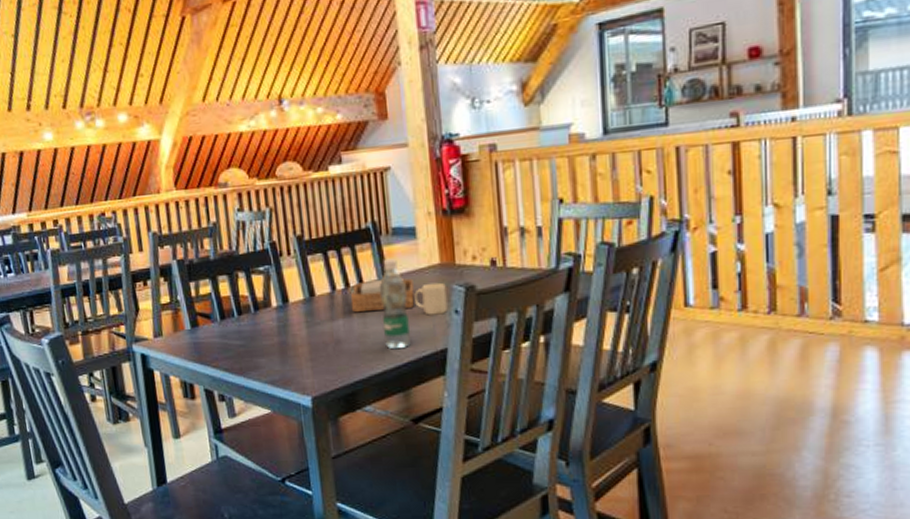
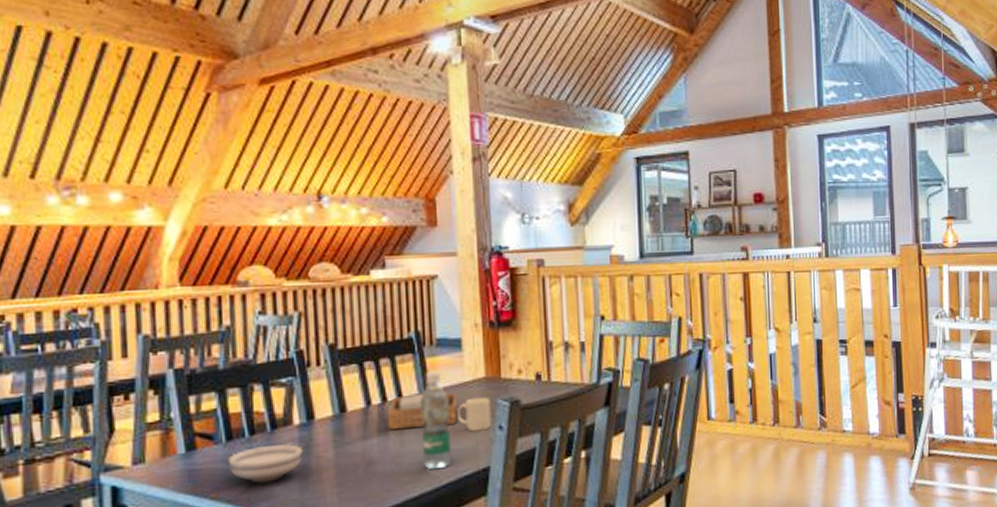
bowl: none [222,323,282,356] -> present [227,444,304,483]

